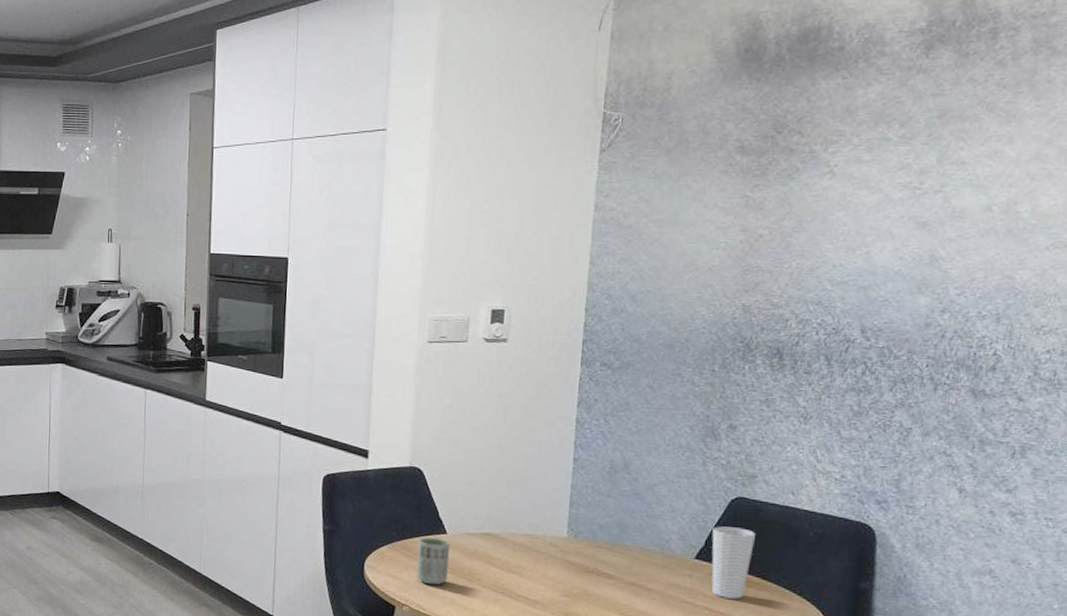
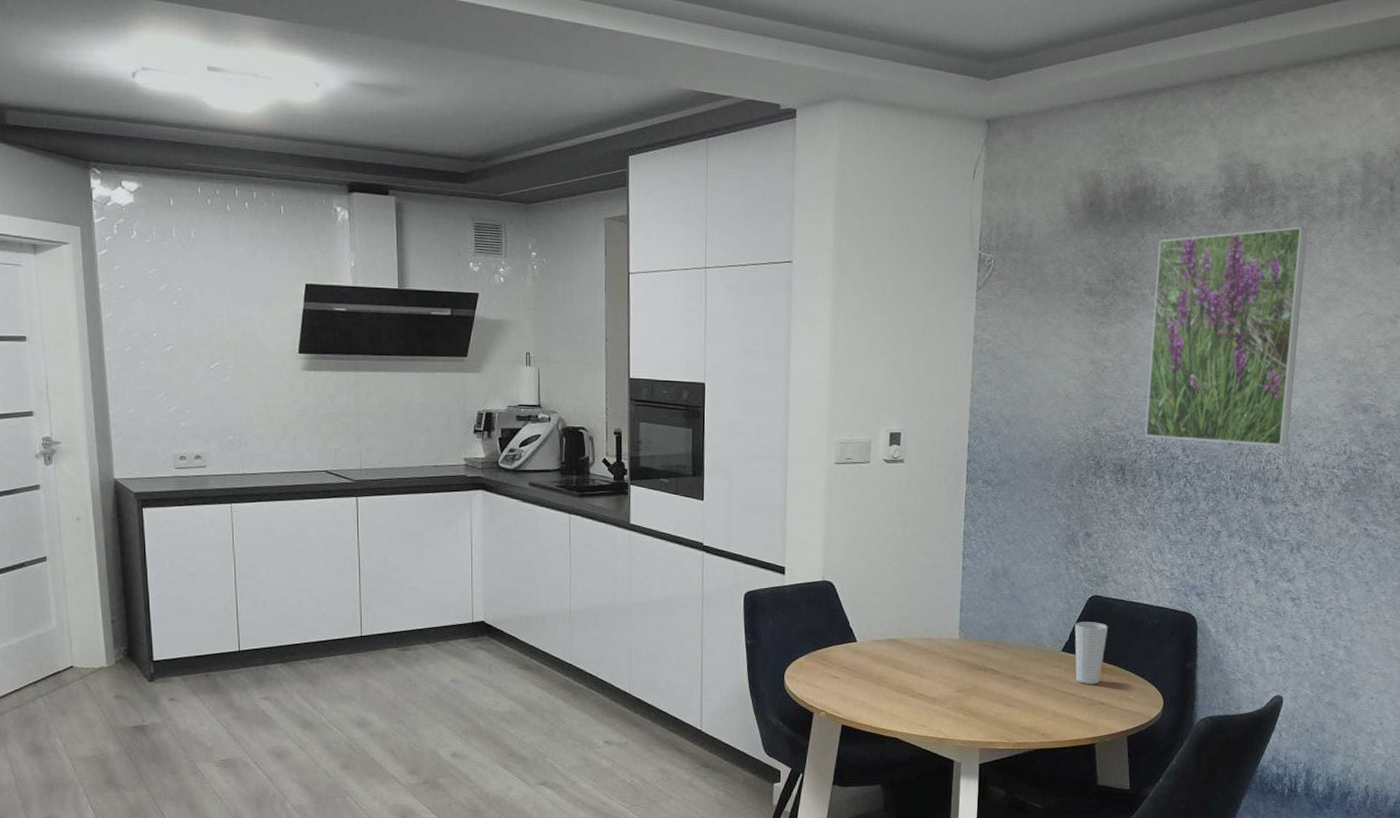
cup: present [416,537,451,585] -> none [831,646,861,690]
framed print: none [810,62,1046,329] -> present [1145,227,1308,447]

